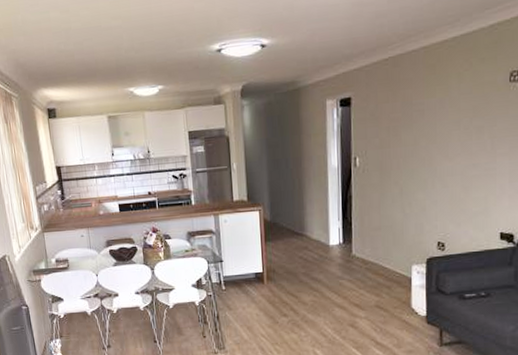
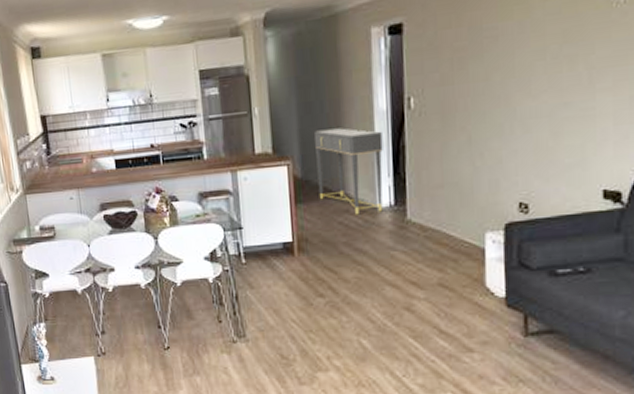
console table: none [280,181,335,251] -> present [314,128,383,215]

